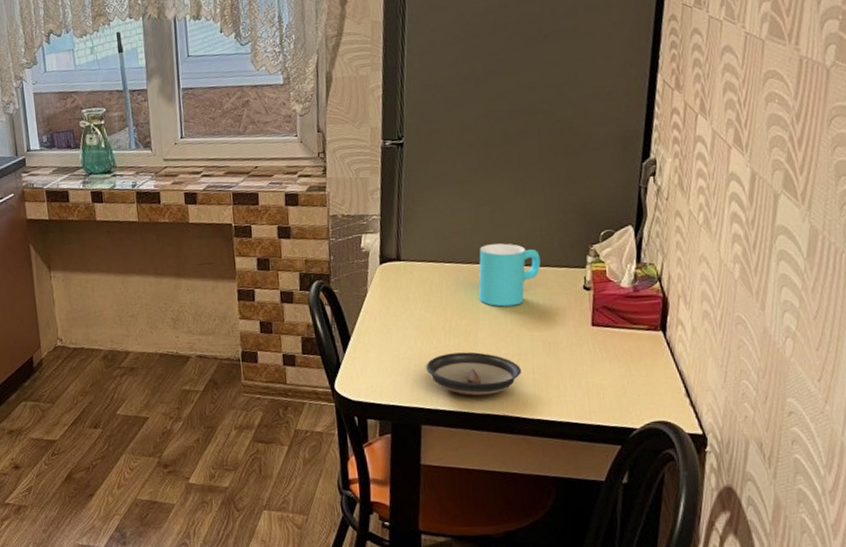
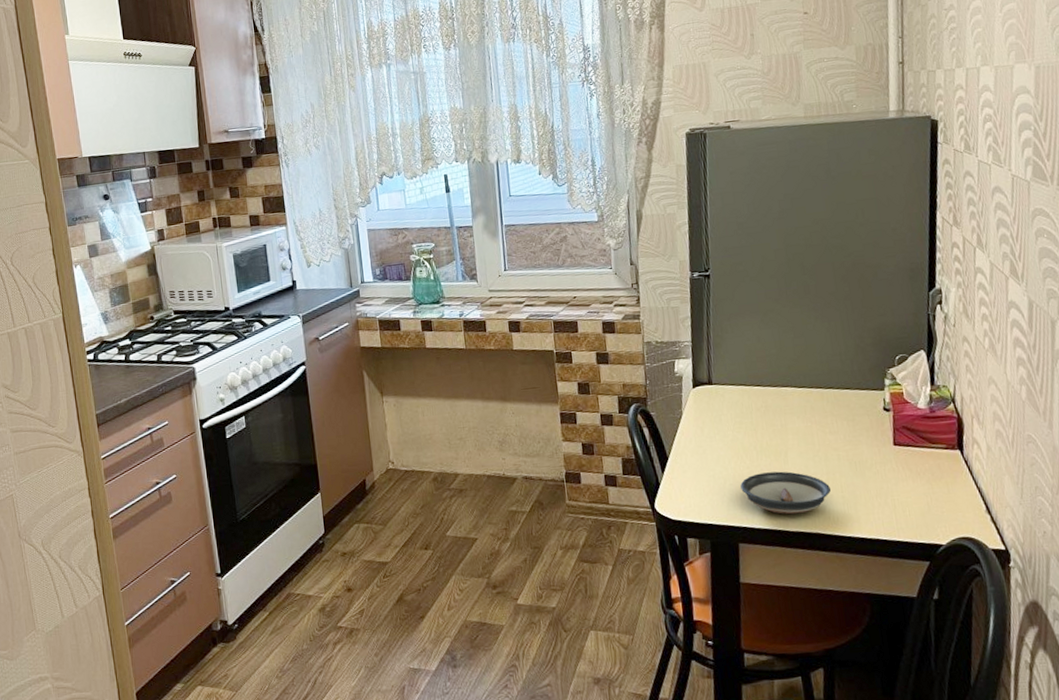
cup: present [478,243,541,307] -> none [785,367,843,428]

